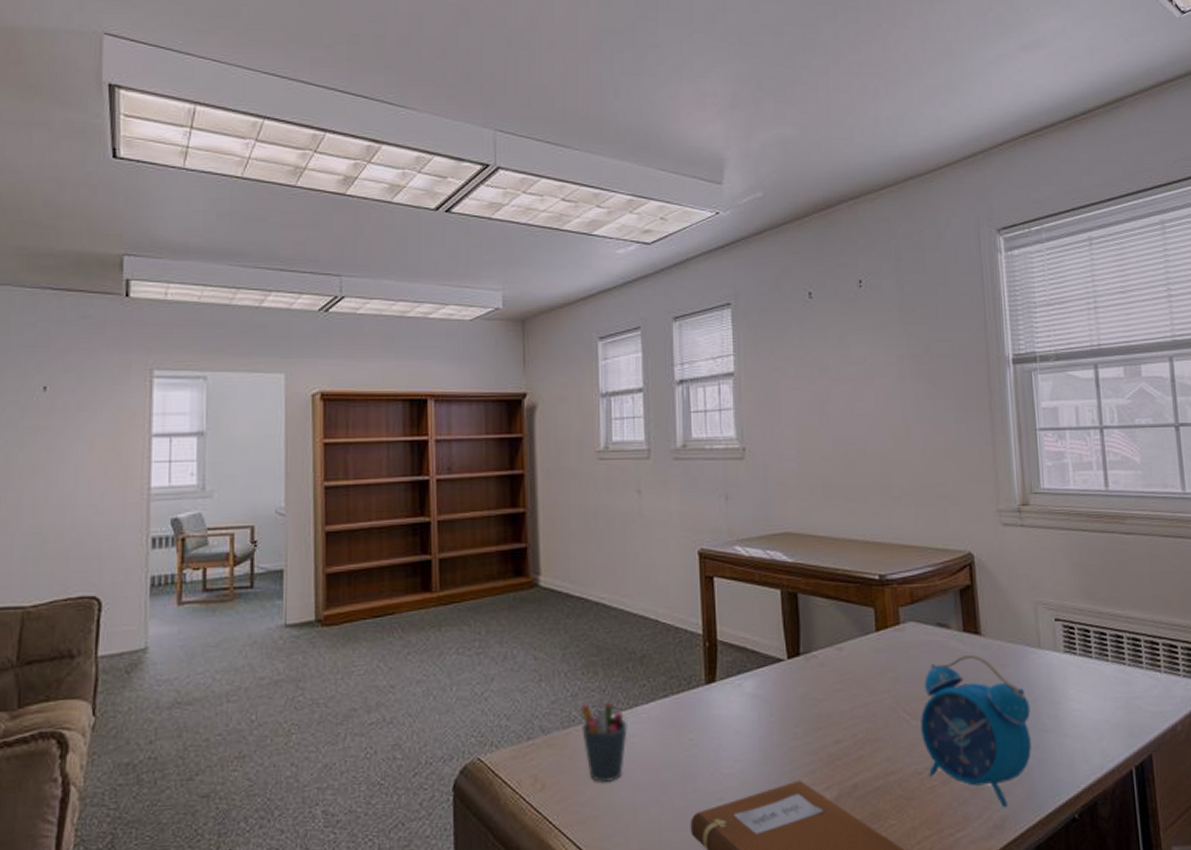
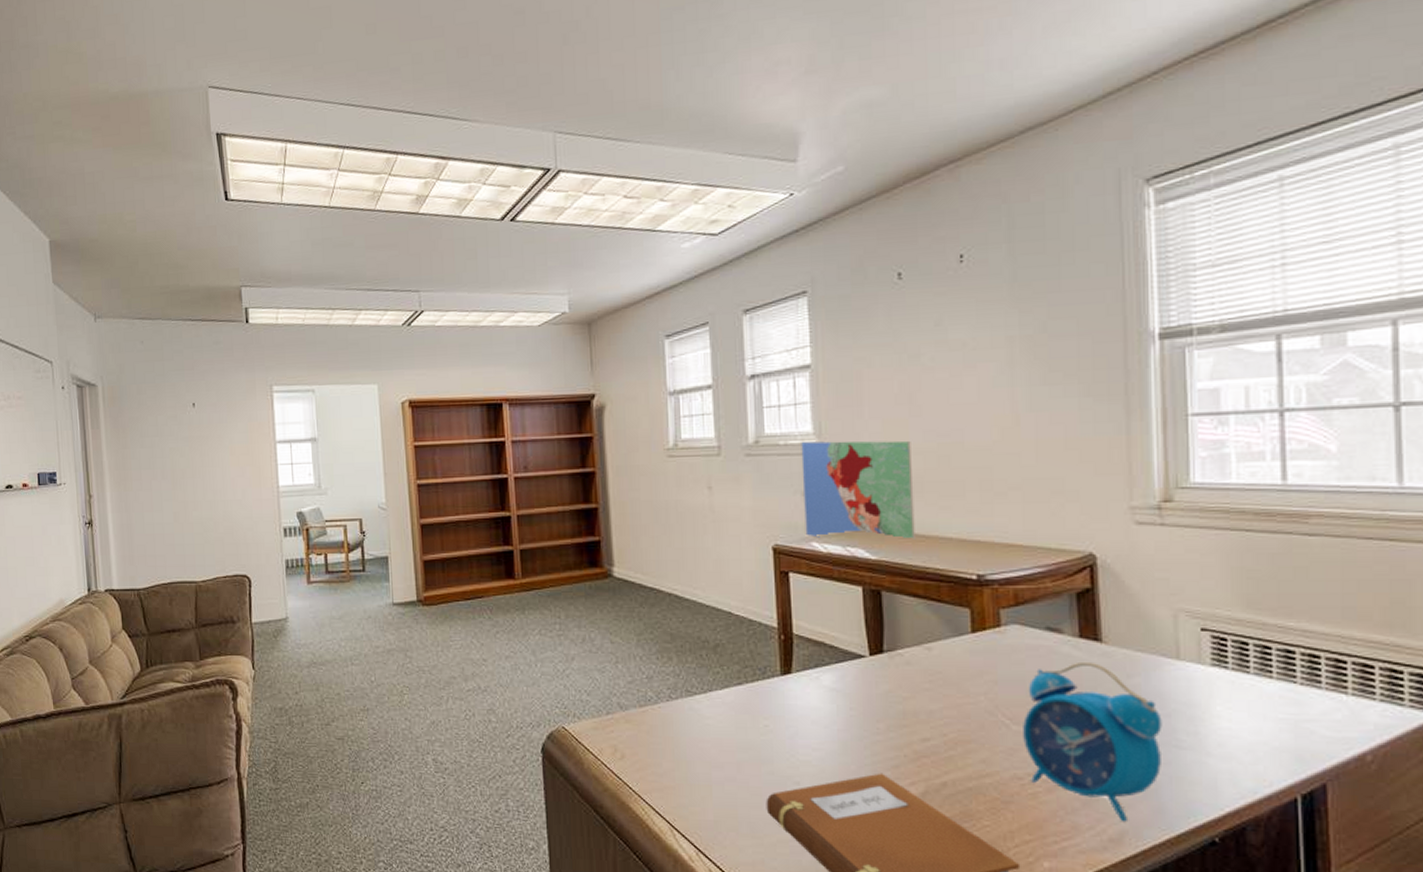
pen holder: present [580,703,628,782] -> none [655,685,702,757]
map: none [725,446,826,542] -> present [801,440,915,539]

